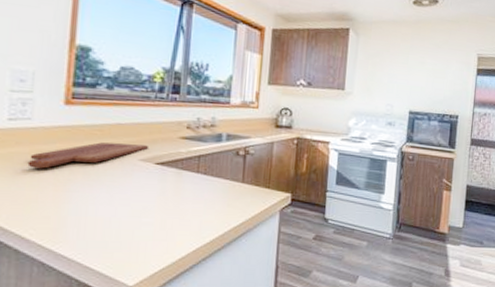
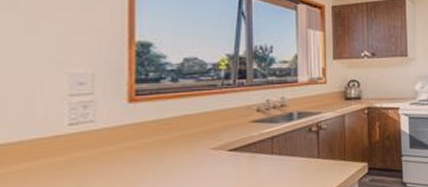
cutting board: present [27,142,148,169] -> none [93,133,219,172]

